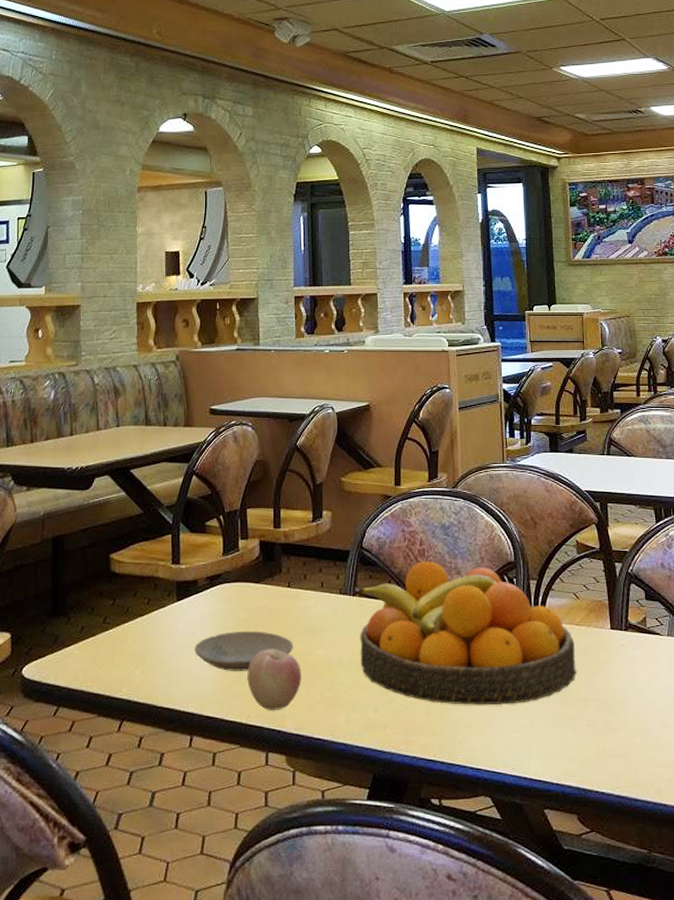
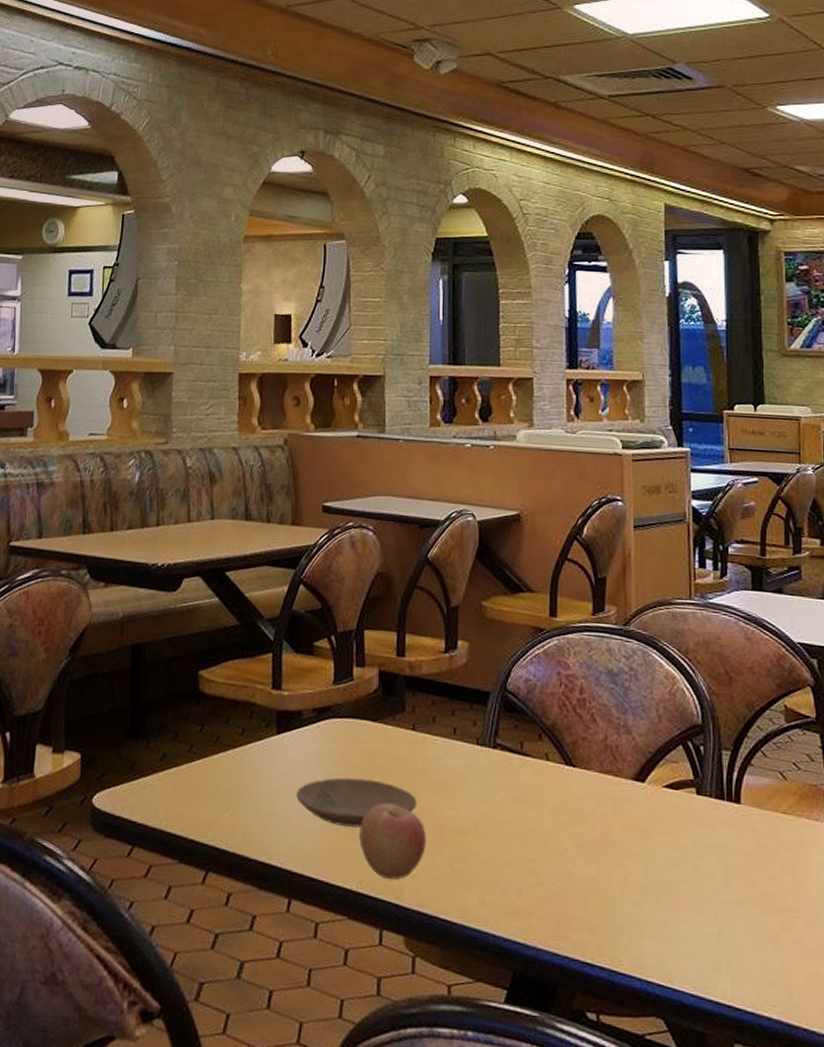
fruit bowl: present [357,561,576,705] -> none [498,713,781,905]

